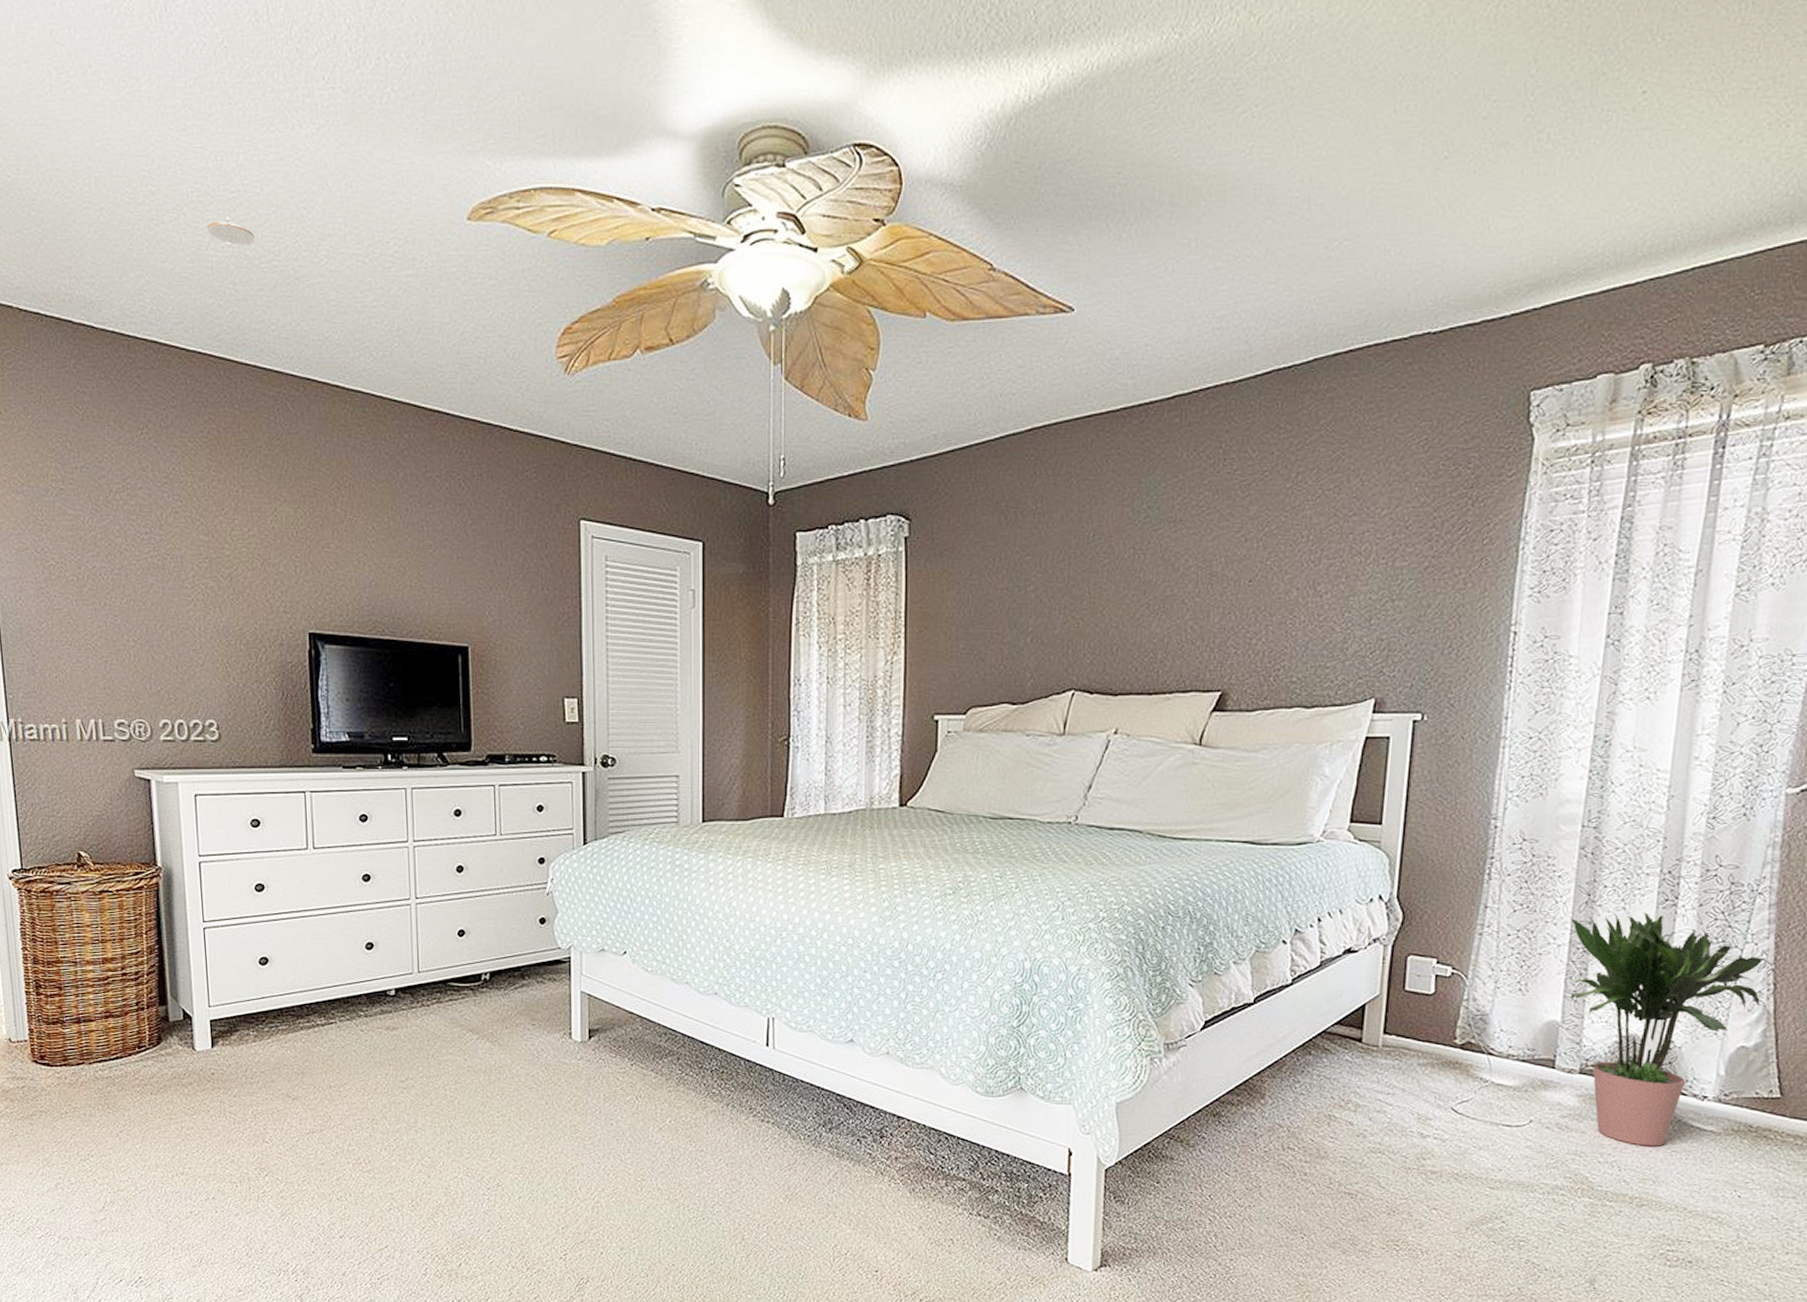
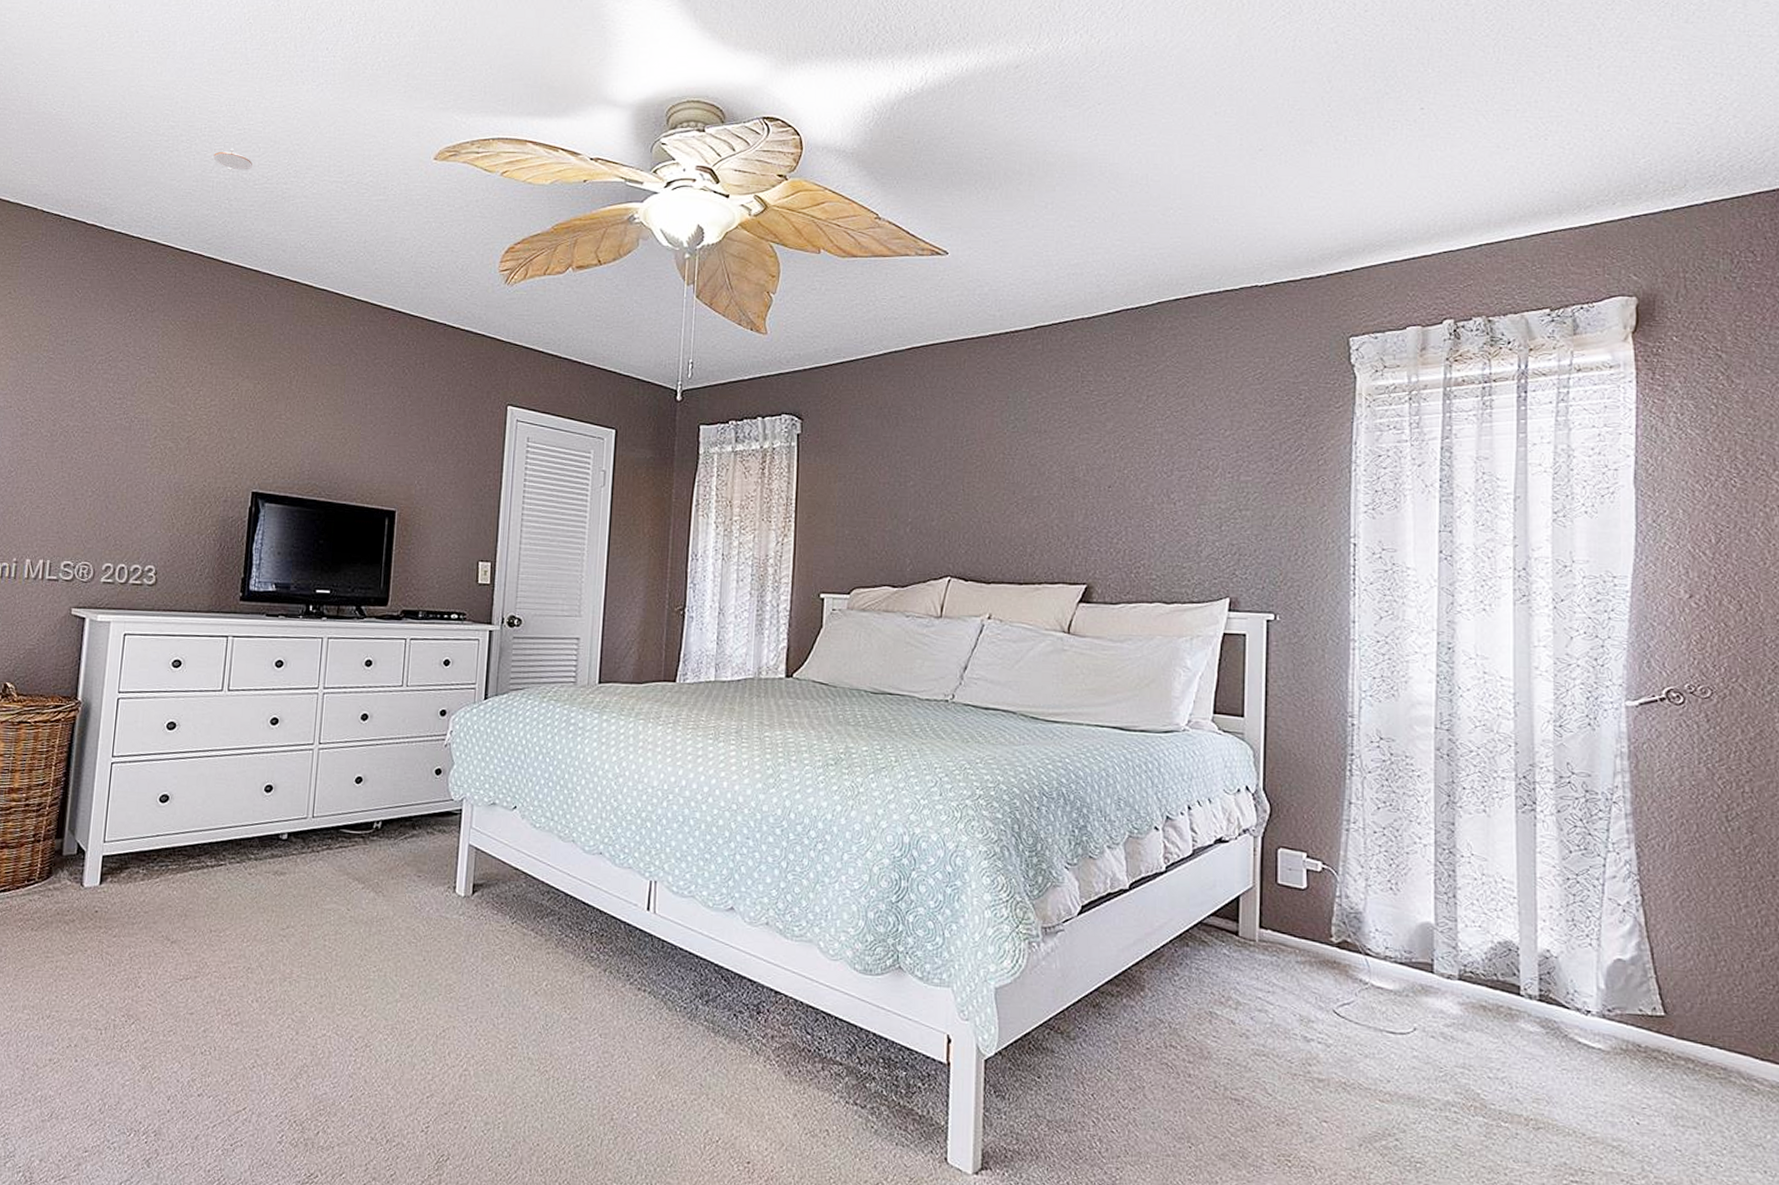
potted plant: present [1570,912,1769,1147] -> none [1435,814,1633,1063]

